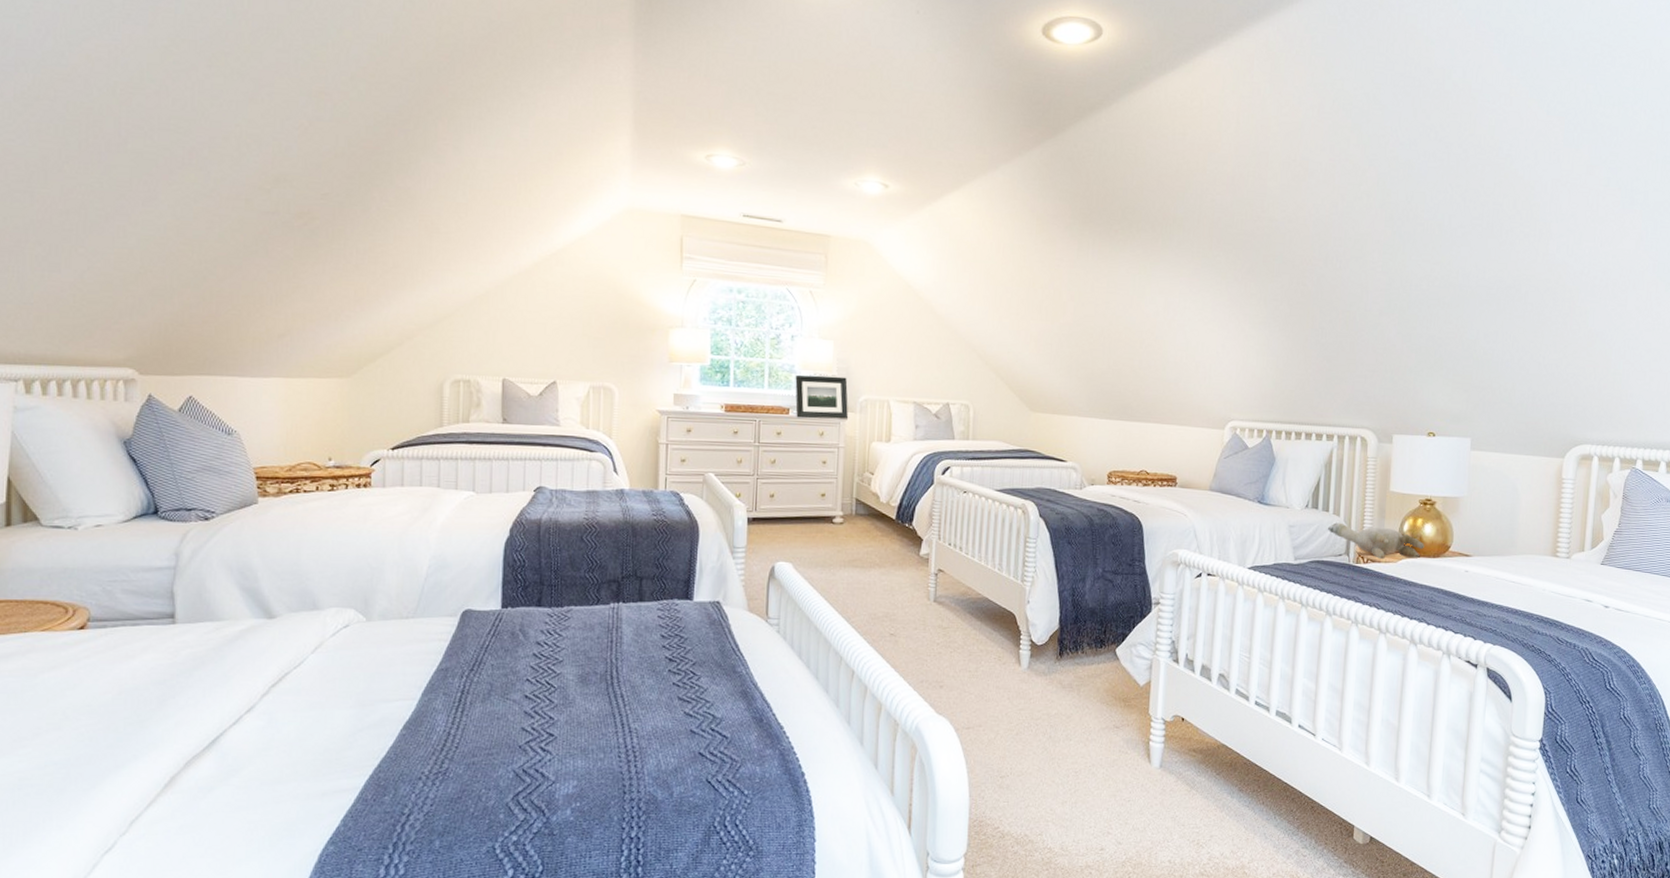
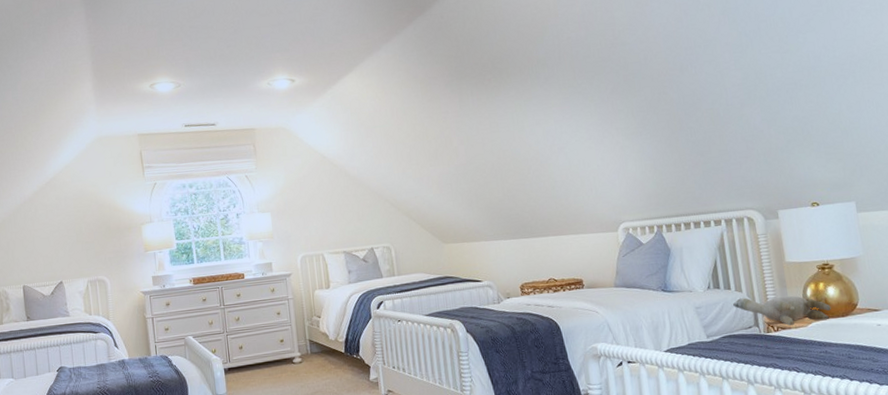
picture frame: present [795,375,848,419] -> none [245,240,292,280]

